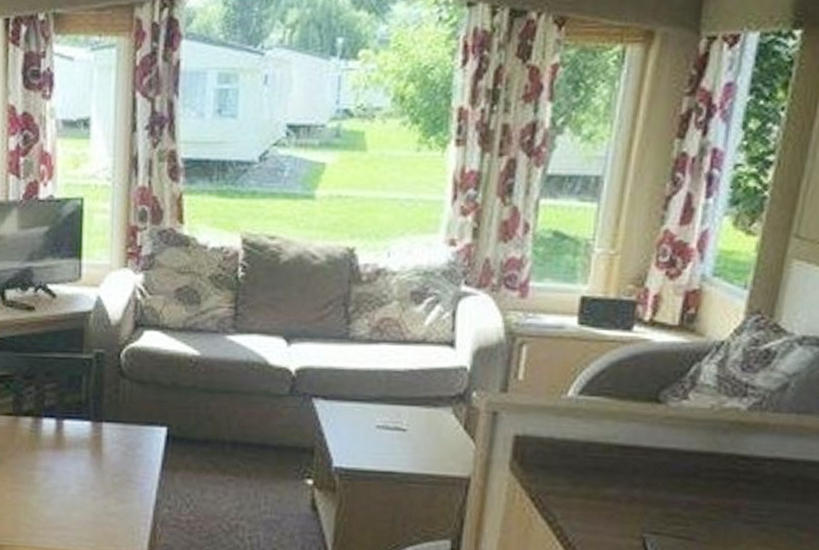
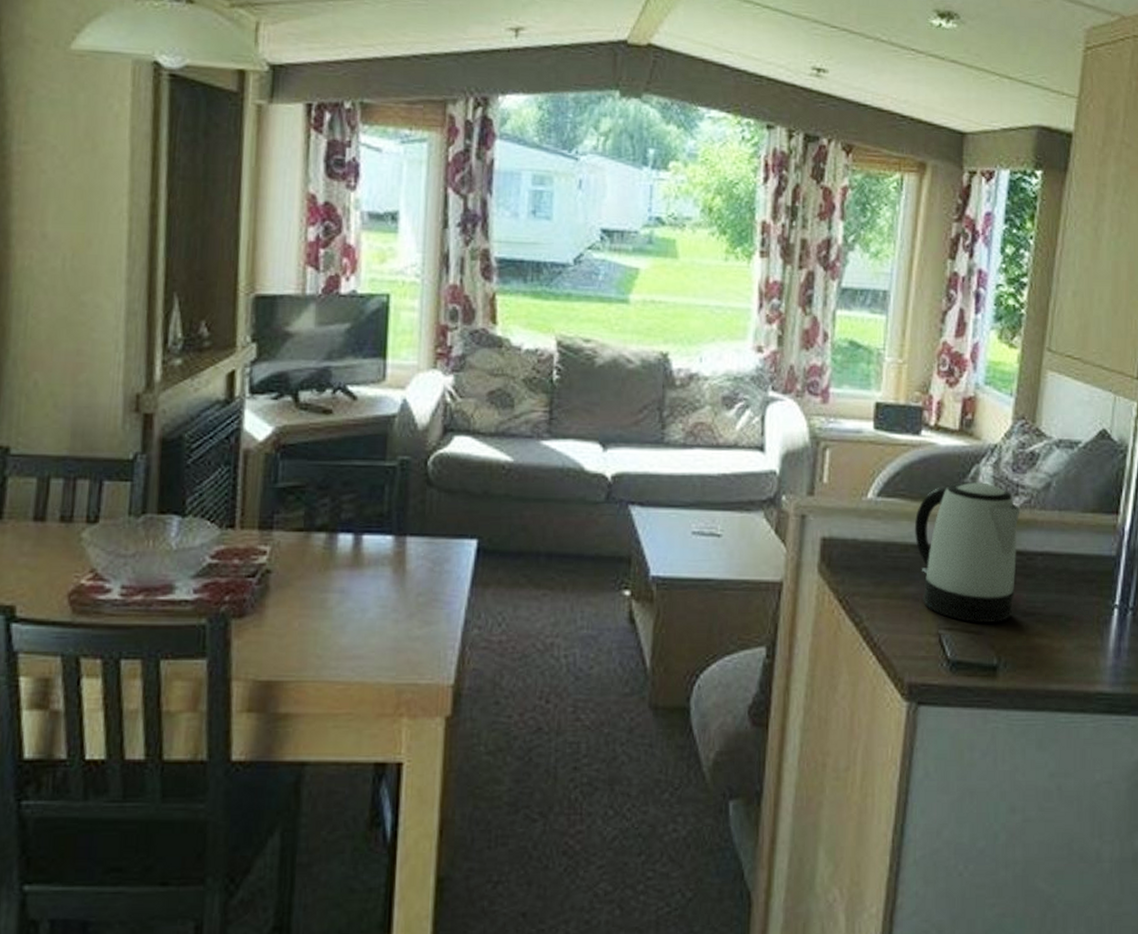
kettle: none [620,381,749,530] -> present [915,482,1021,624]

